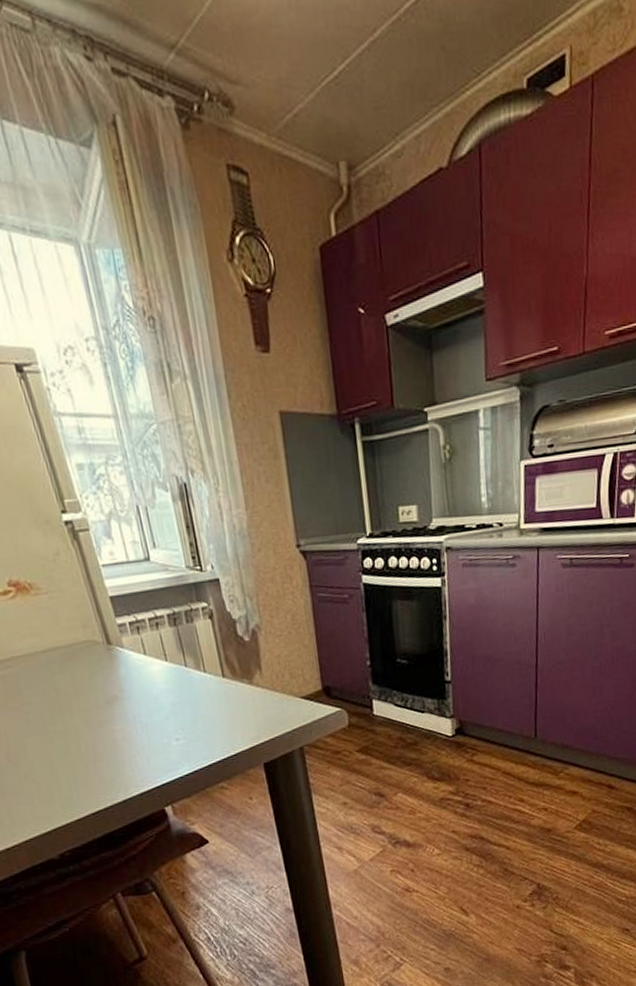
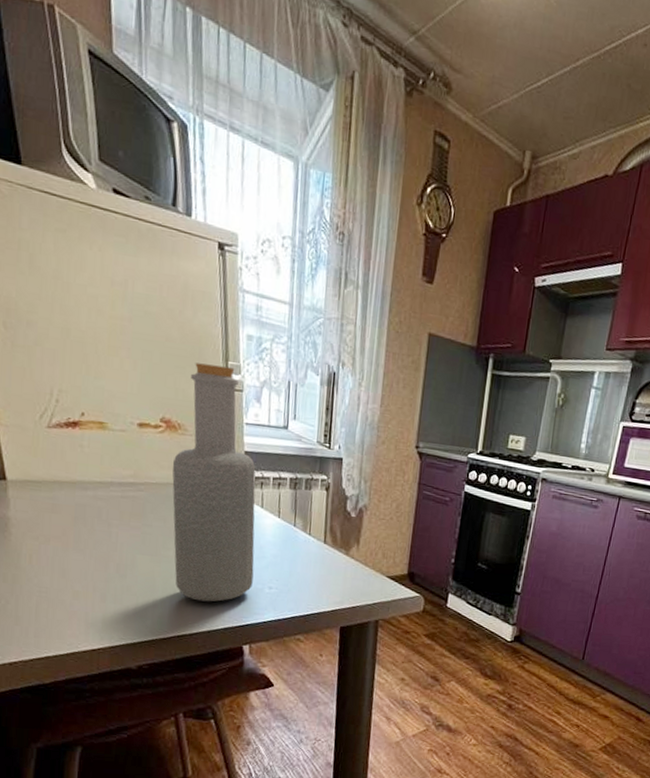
bottle: none [27,506,158,772] -> present [172,363,256,602]

